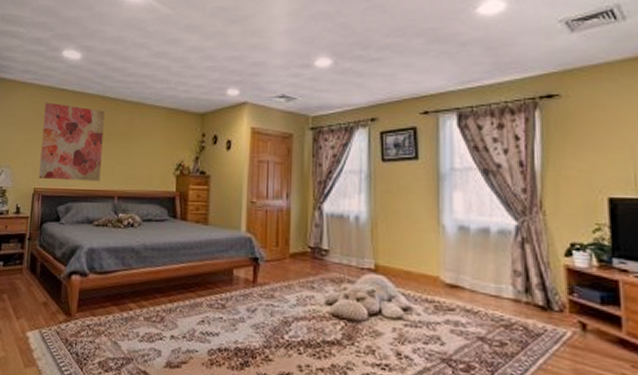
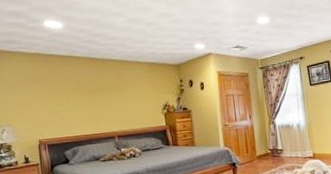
wall art: present [39,102,105,181] -> none [35,66,100,132]

